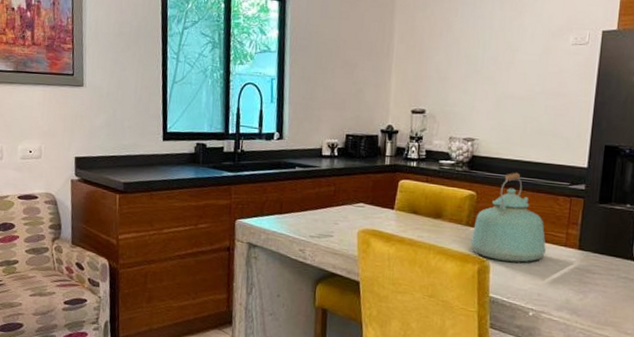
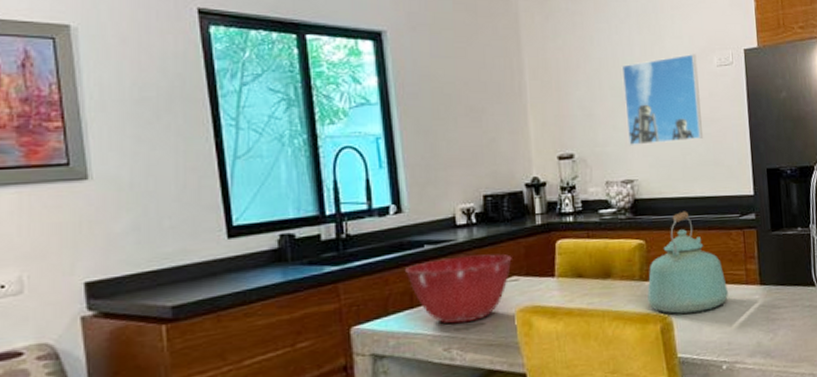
mixing bowl: none [280,180,362,233] -> present [405,254,512,324]
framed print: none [476,31,553,111] -> present [621,54,703,145]

